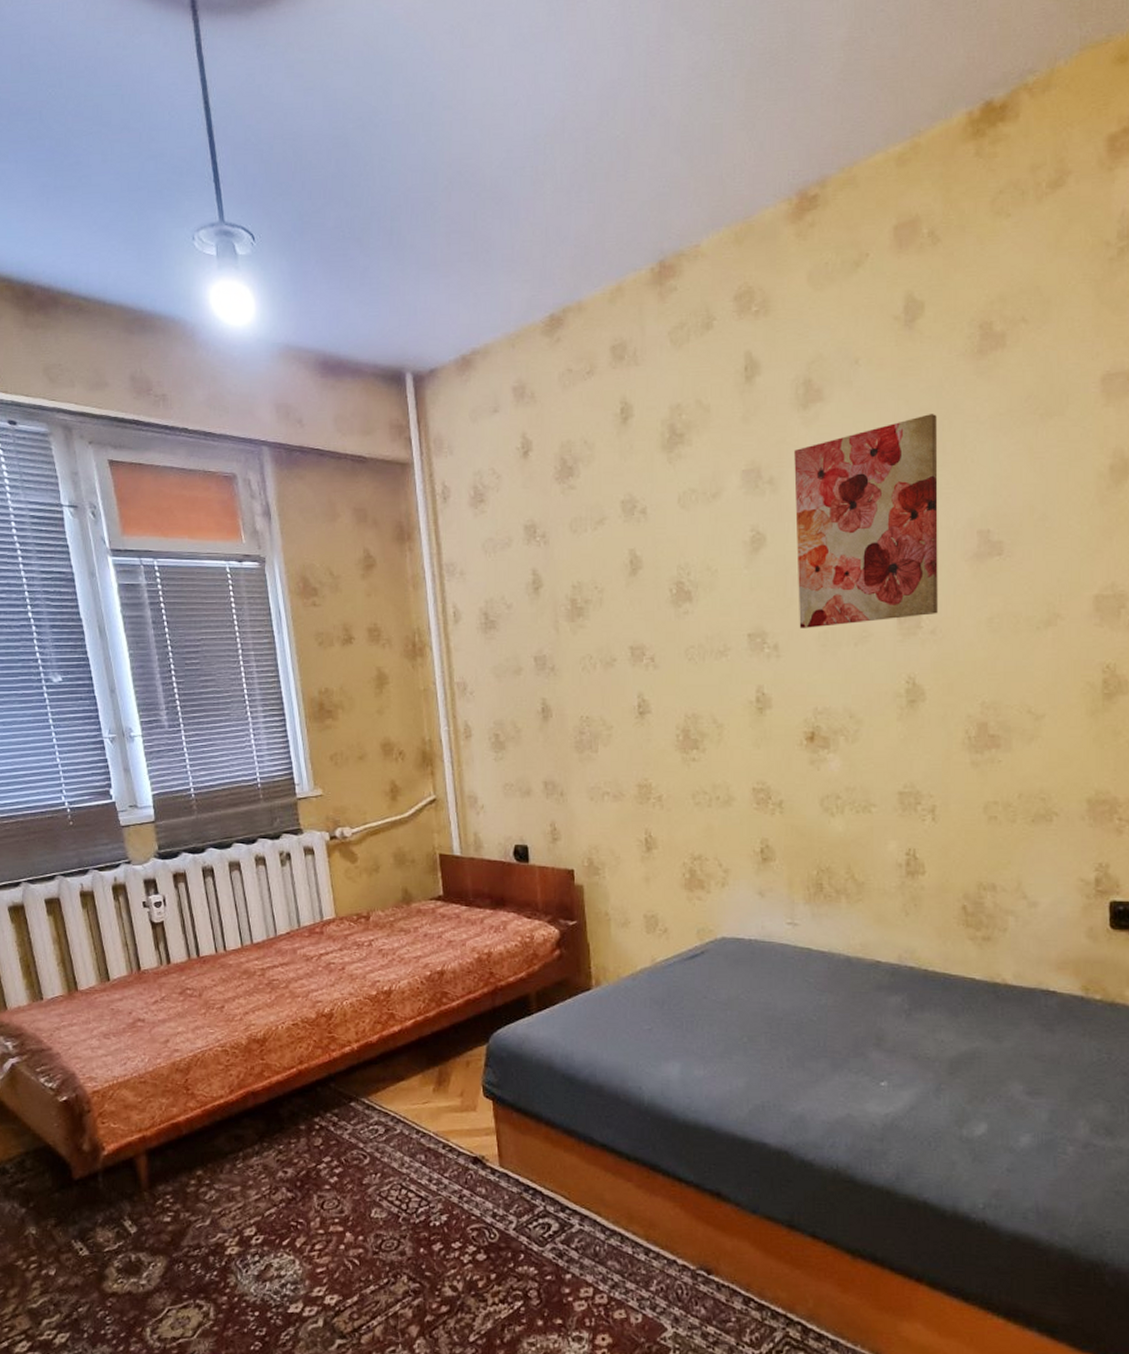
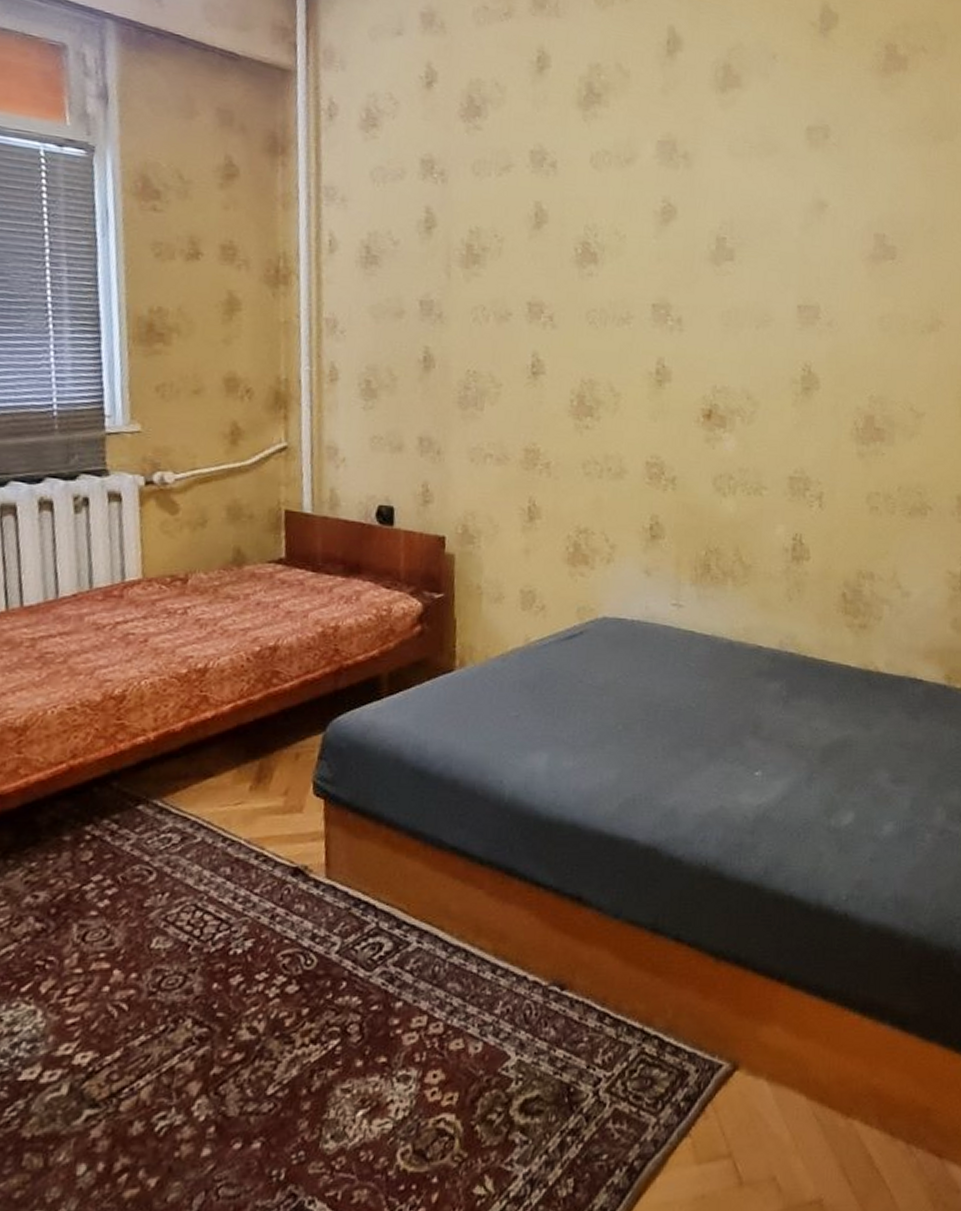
wall art: present [794,414,938,628] -> none [703,118,844,308]

